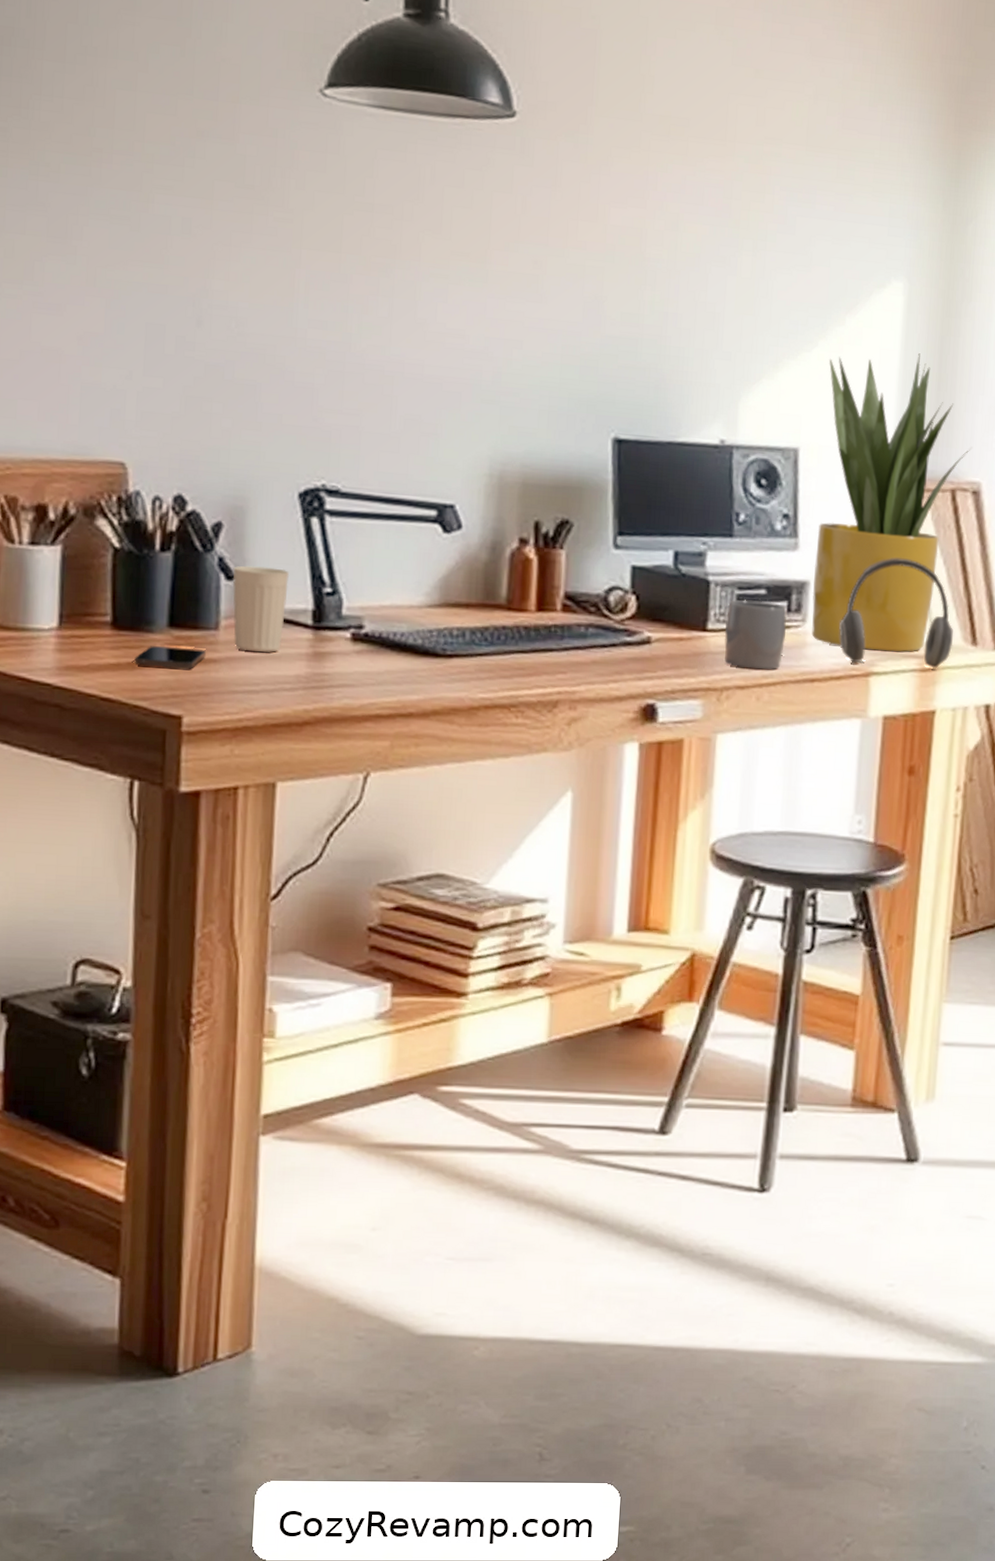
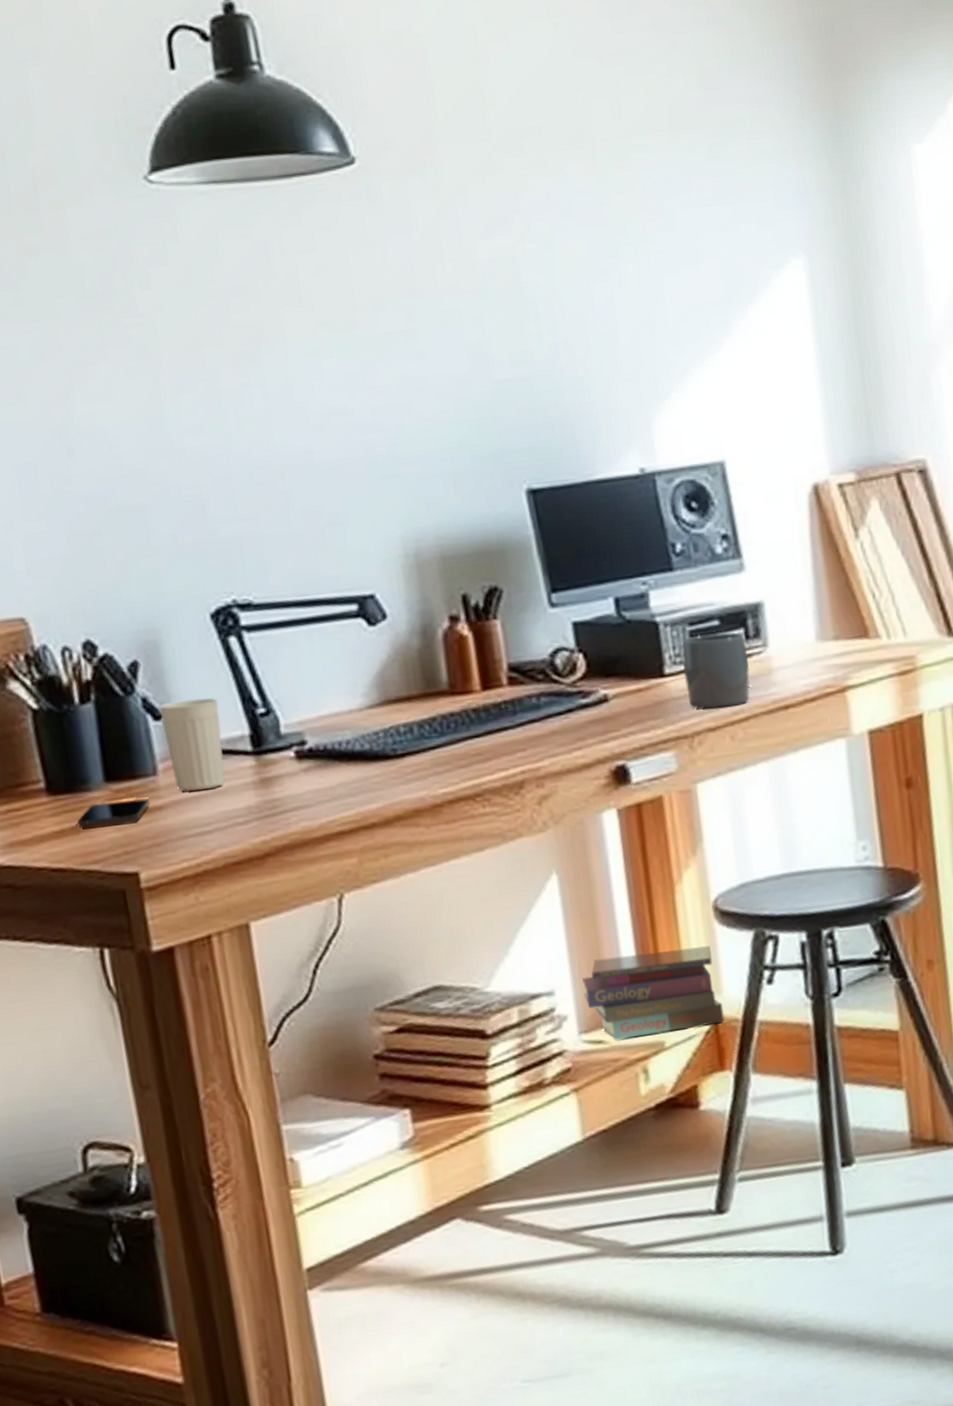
books: none [576,877,702,958] -> present [581,946,725,1040]
planter: present [812,353,971,652] -> none [739,332,909,666]
headphones: present [839,557,954,669] -> none [803,557,929,680]

